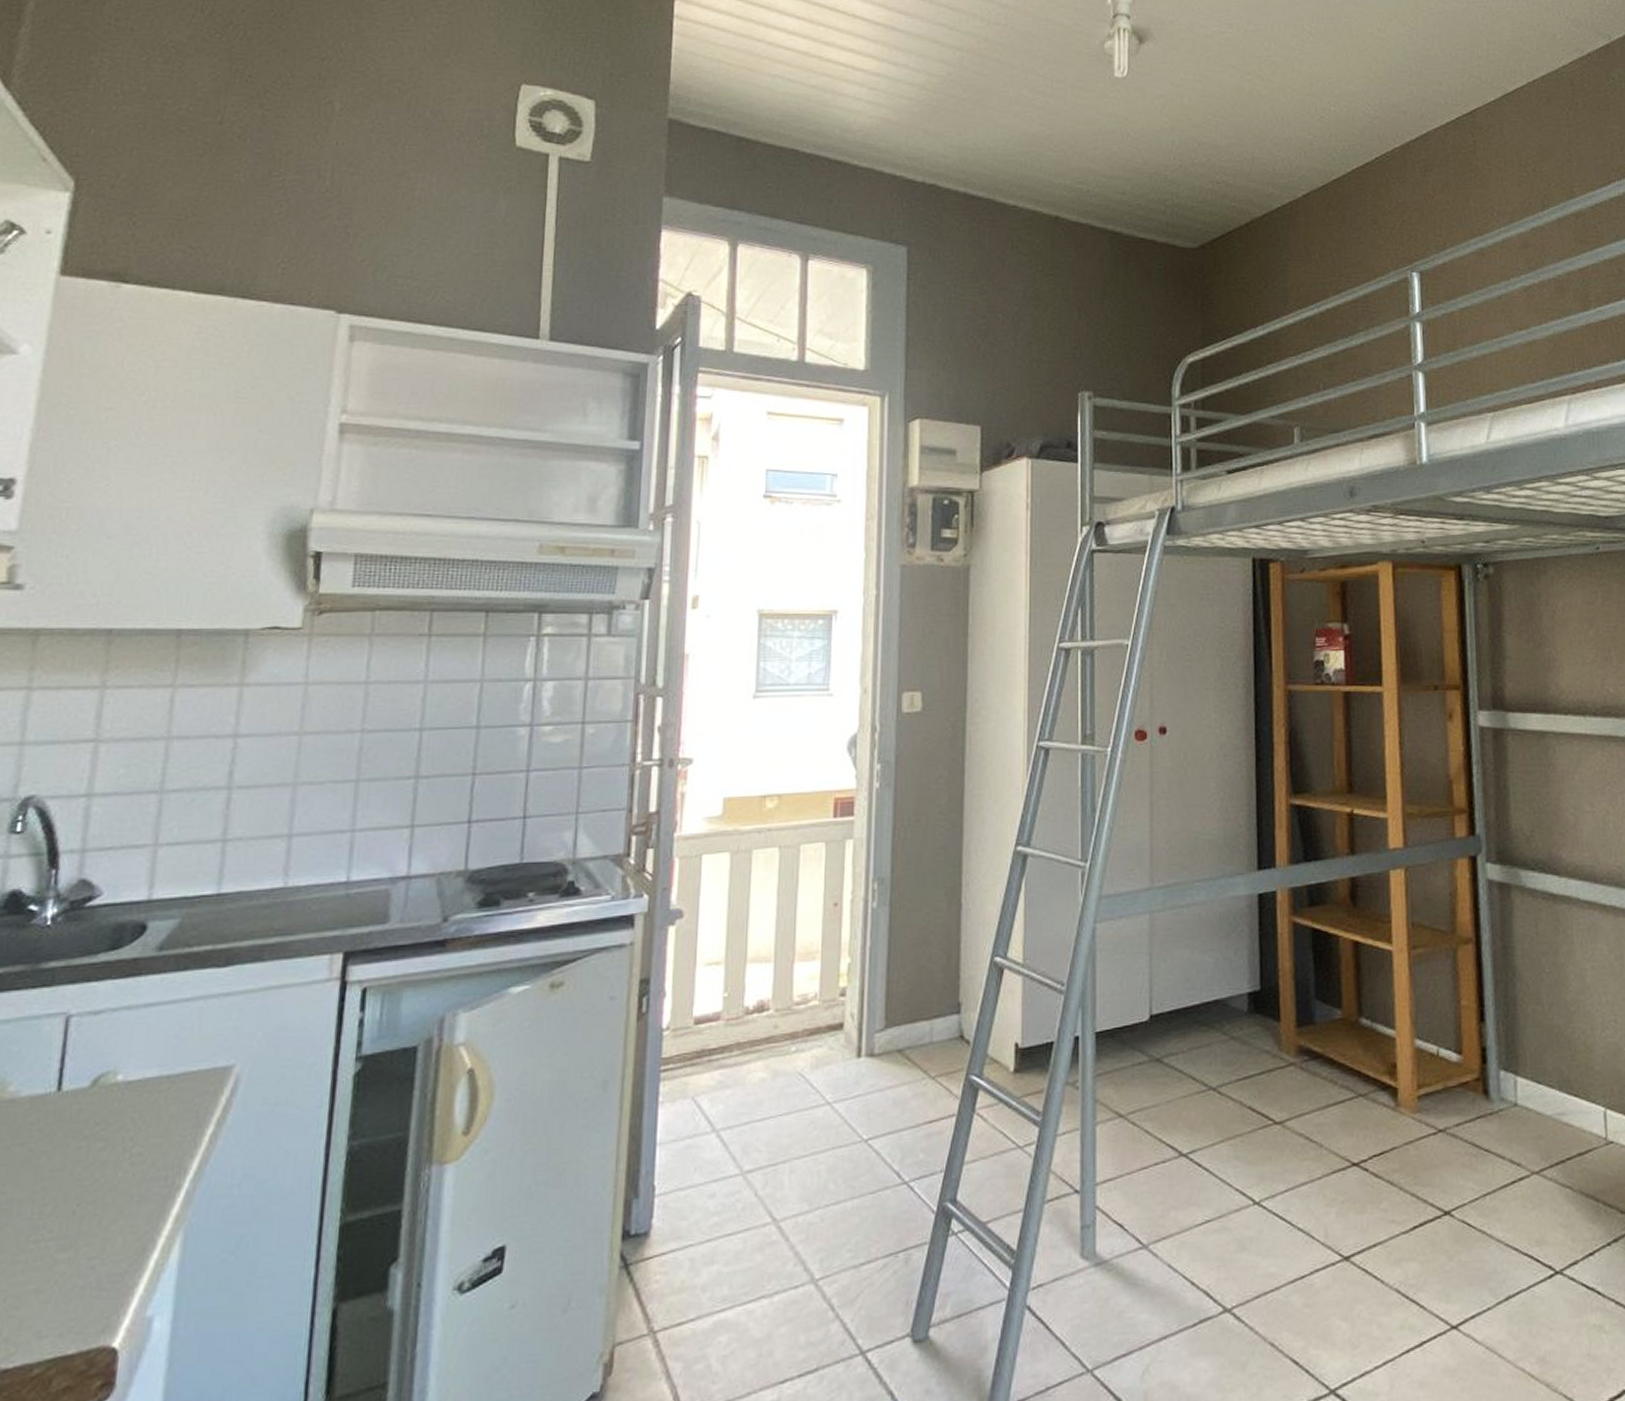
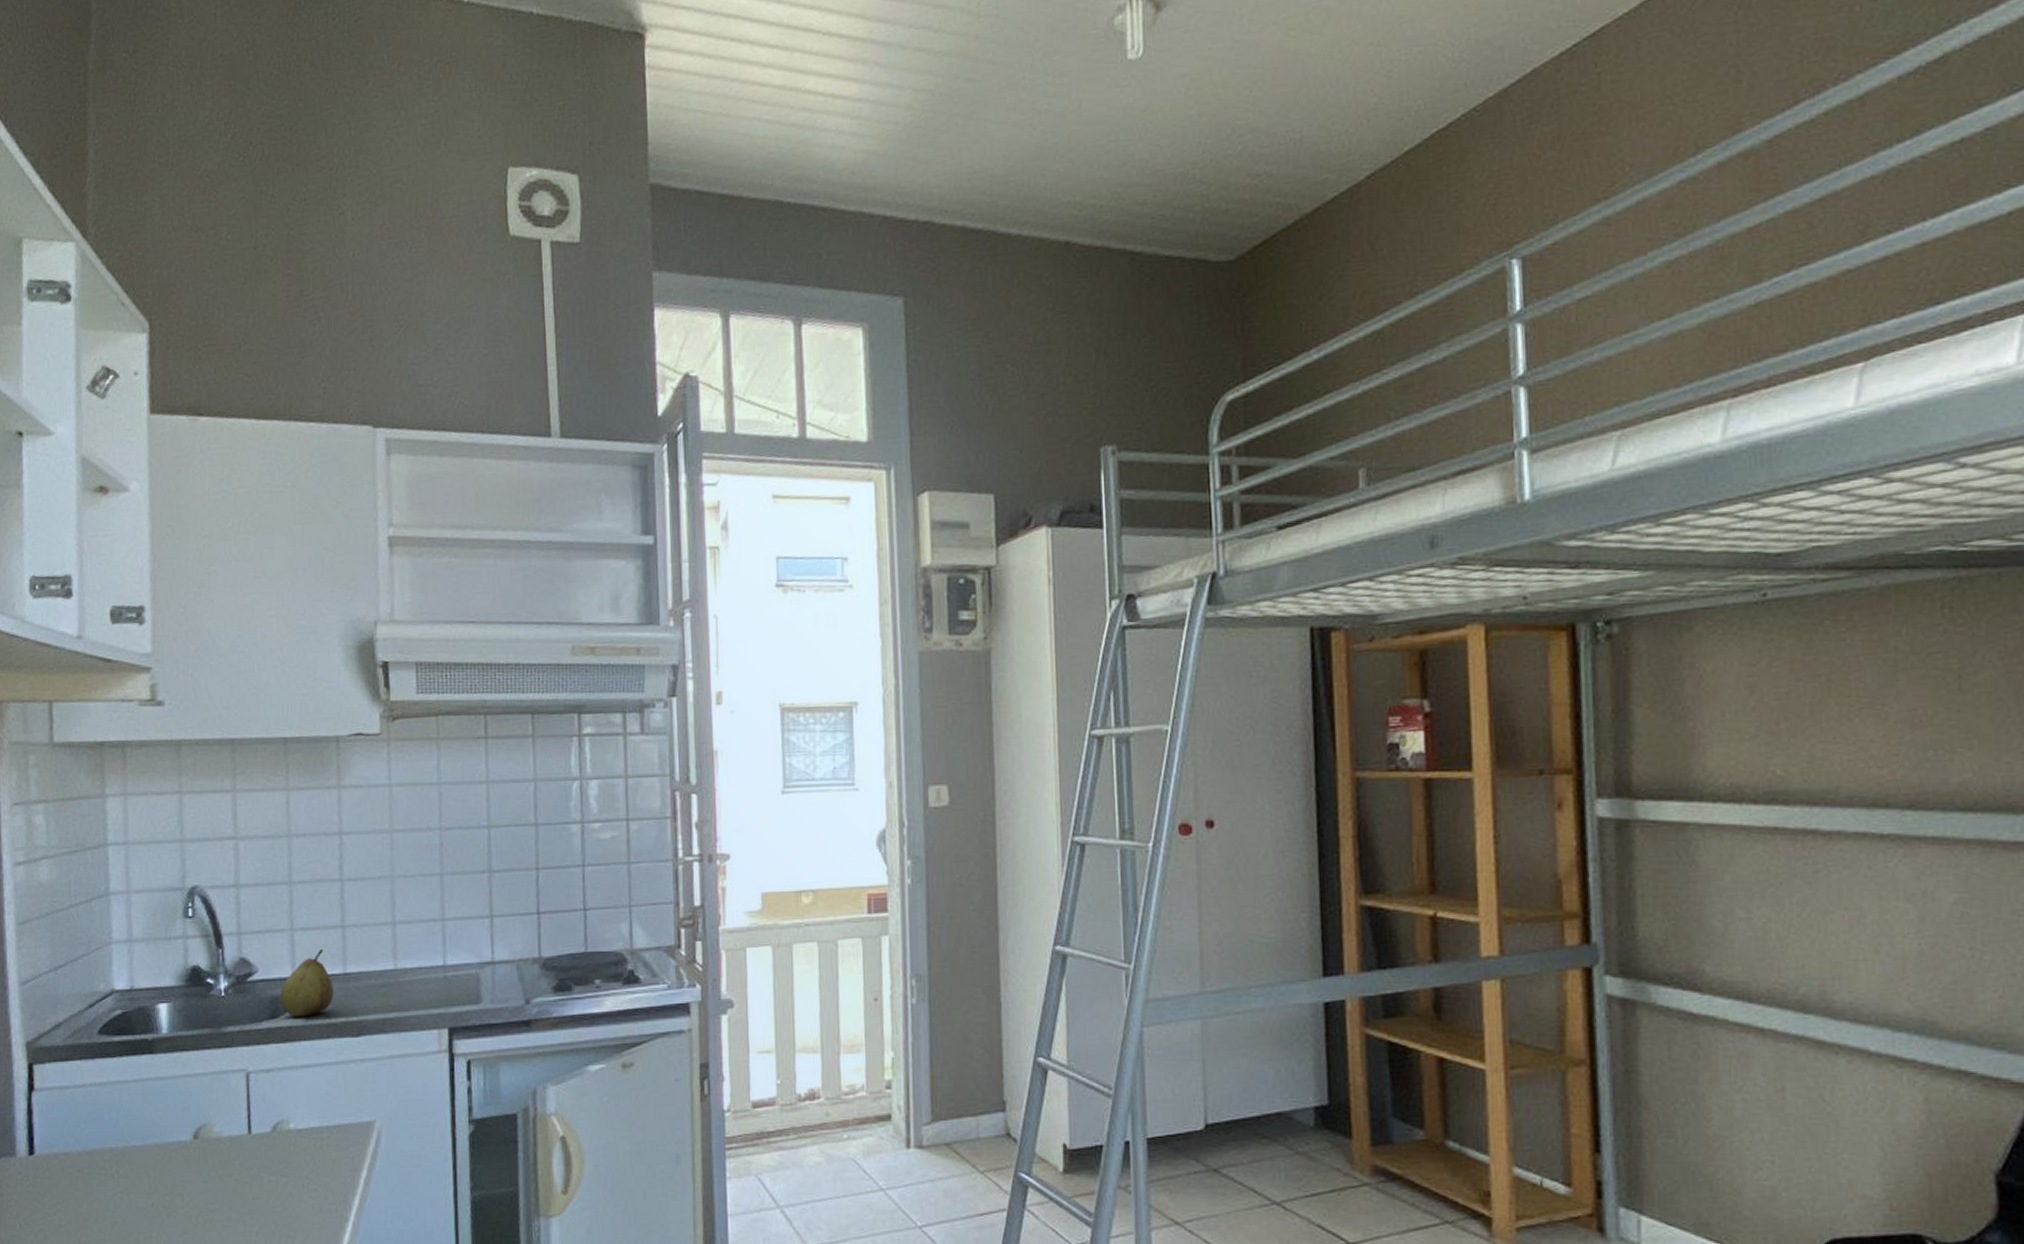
fruit: none [127,867,201,947] -> present [280,949,334,1017]

